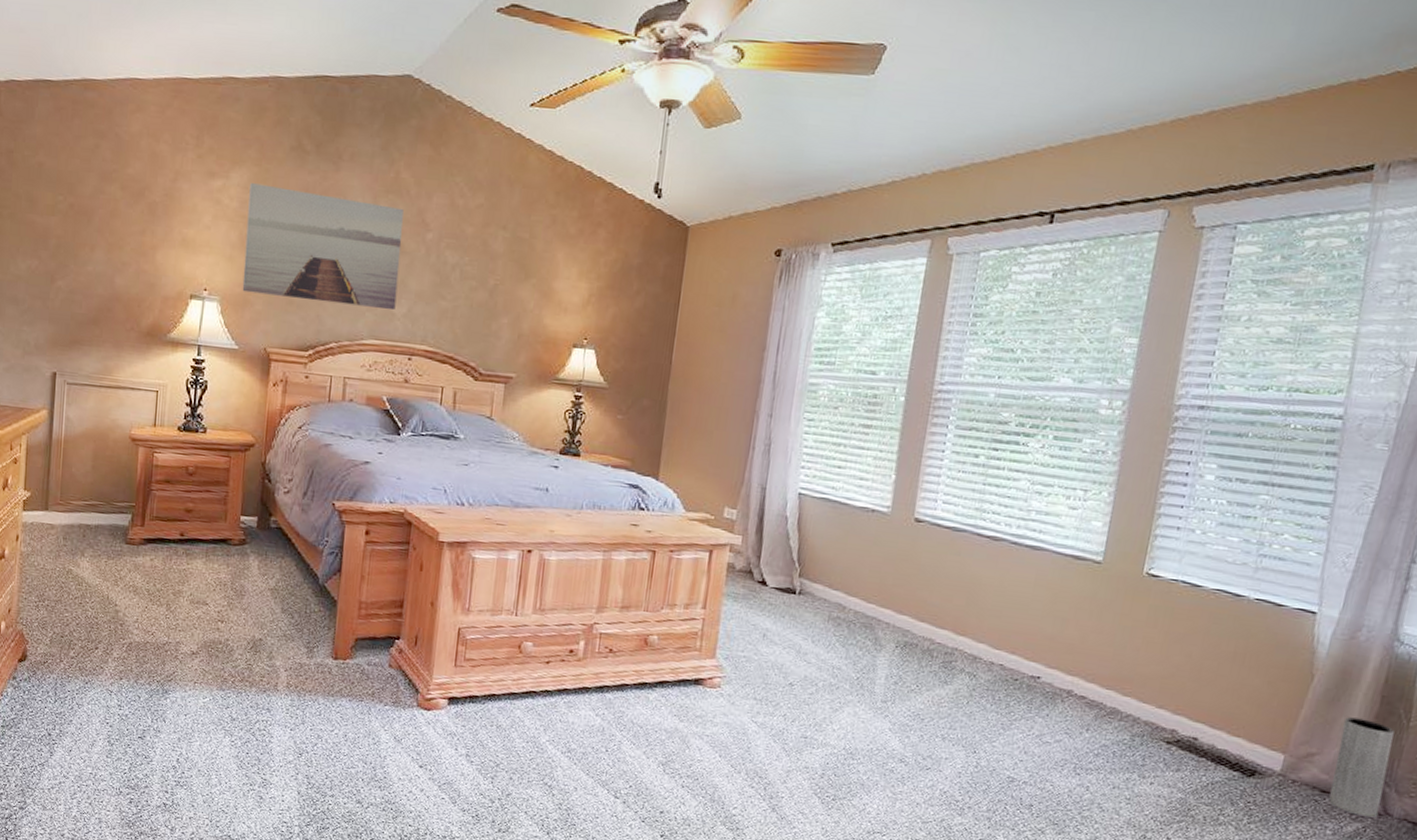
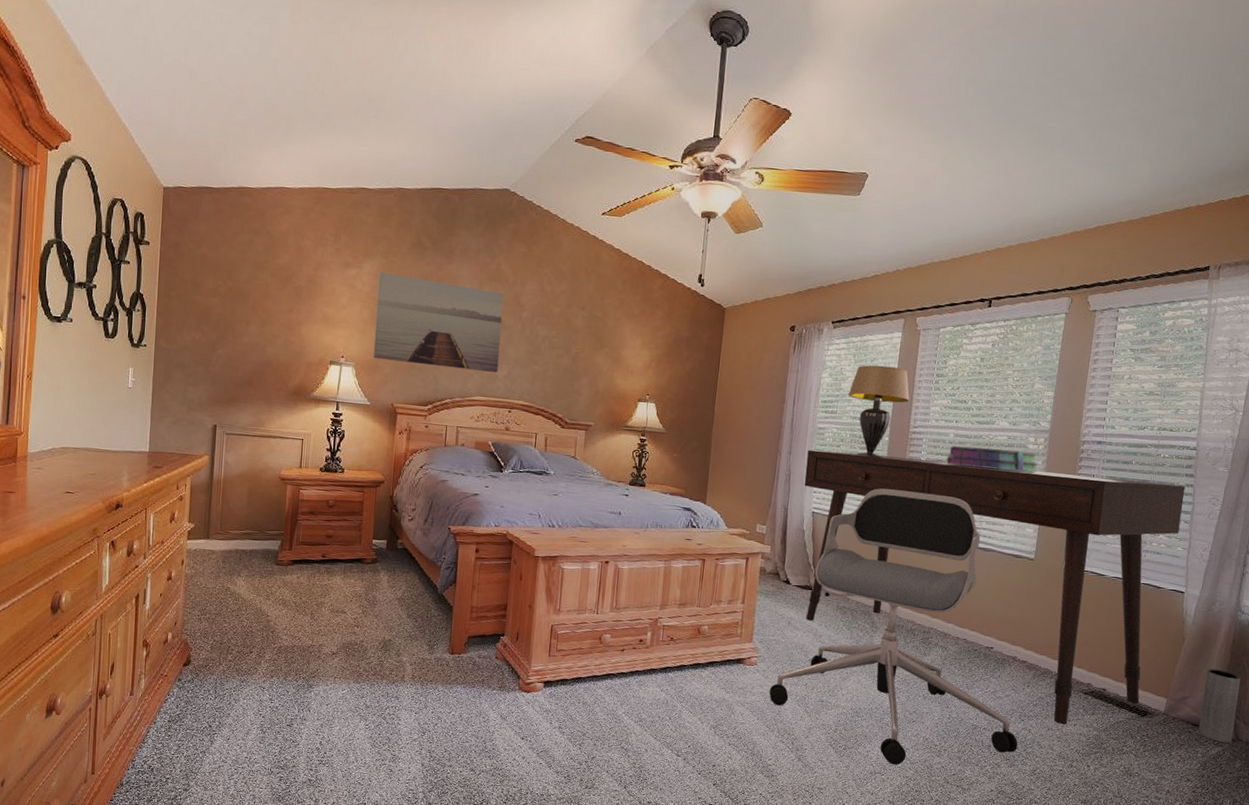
office chair: none [735,464,1071,824] -> present [769,488,1018,765]
desk: none [786,412,1325,782] -> present [804,449,1186,724]
table lamp: none [850,300,936,424] -> present [848,365,910,458]
stack of books: none [983,409,1113,446] -> present [946,445,1039,472]

